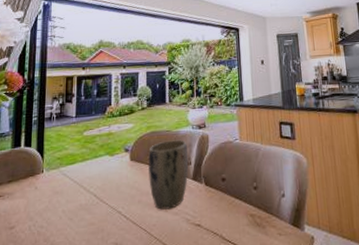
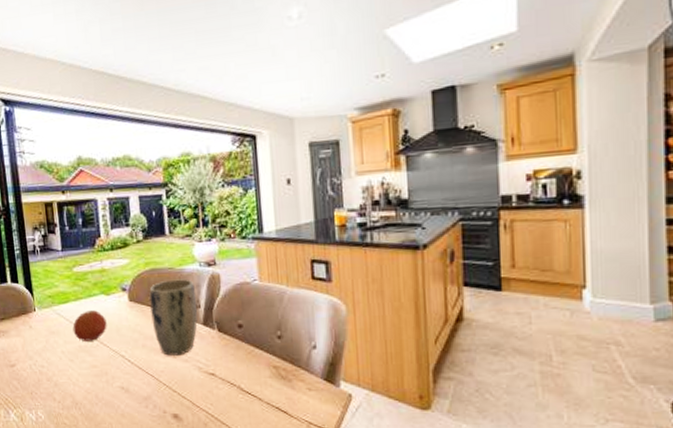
fruit: none [76,170,108,200] -> present [72,310,107,341]

